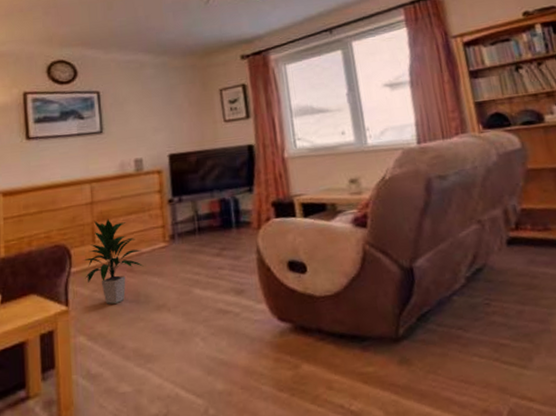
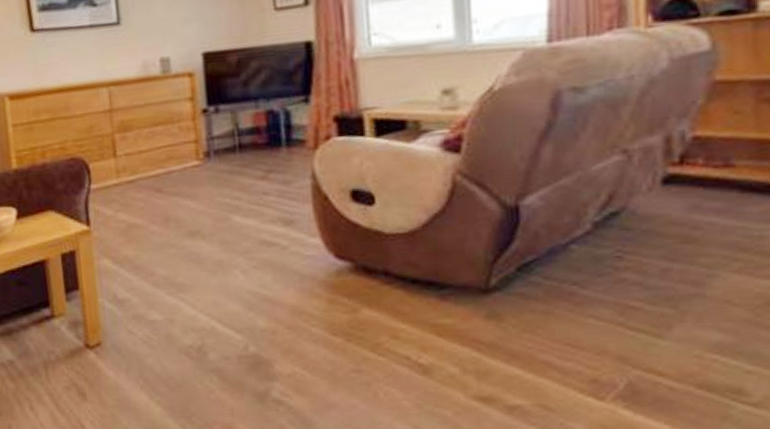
indoor plant: present [83,219,144,304] -> none [103,130,174,227]

